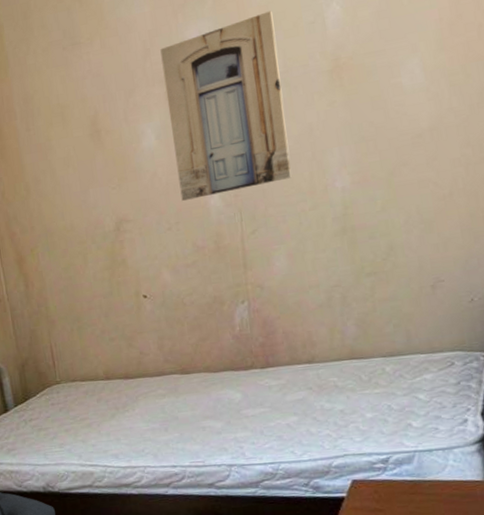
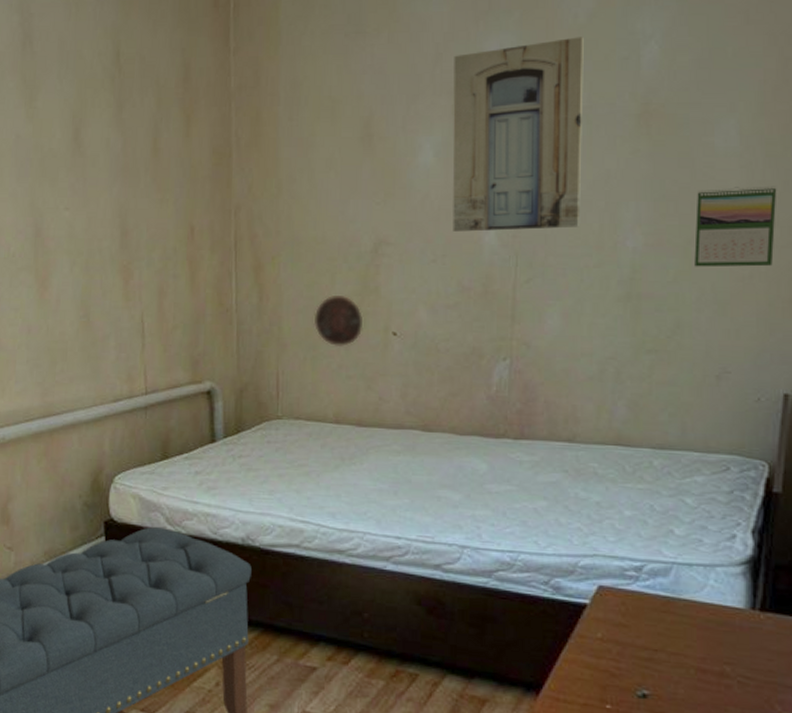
decorative plate: none [73,271,118,315] -> present [313,296,364,346]
calendar: none [392,111,469,195] -> present [694,186,777,267]

